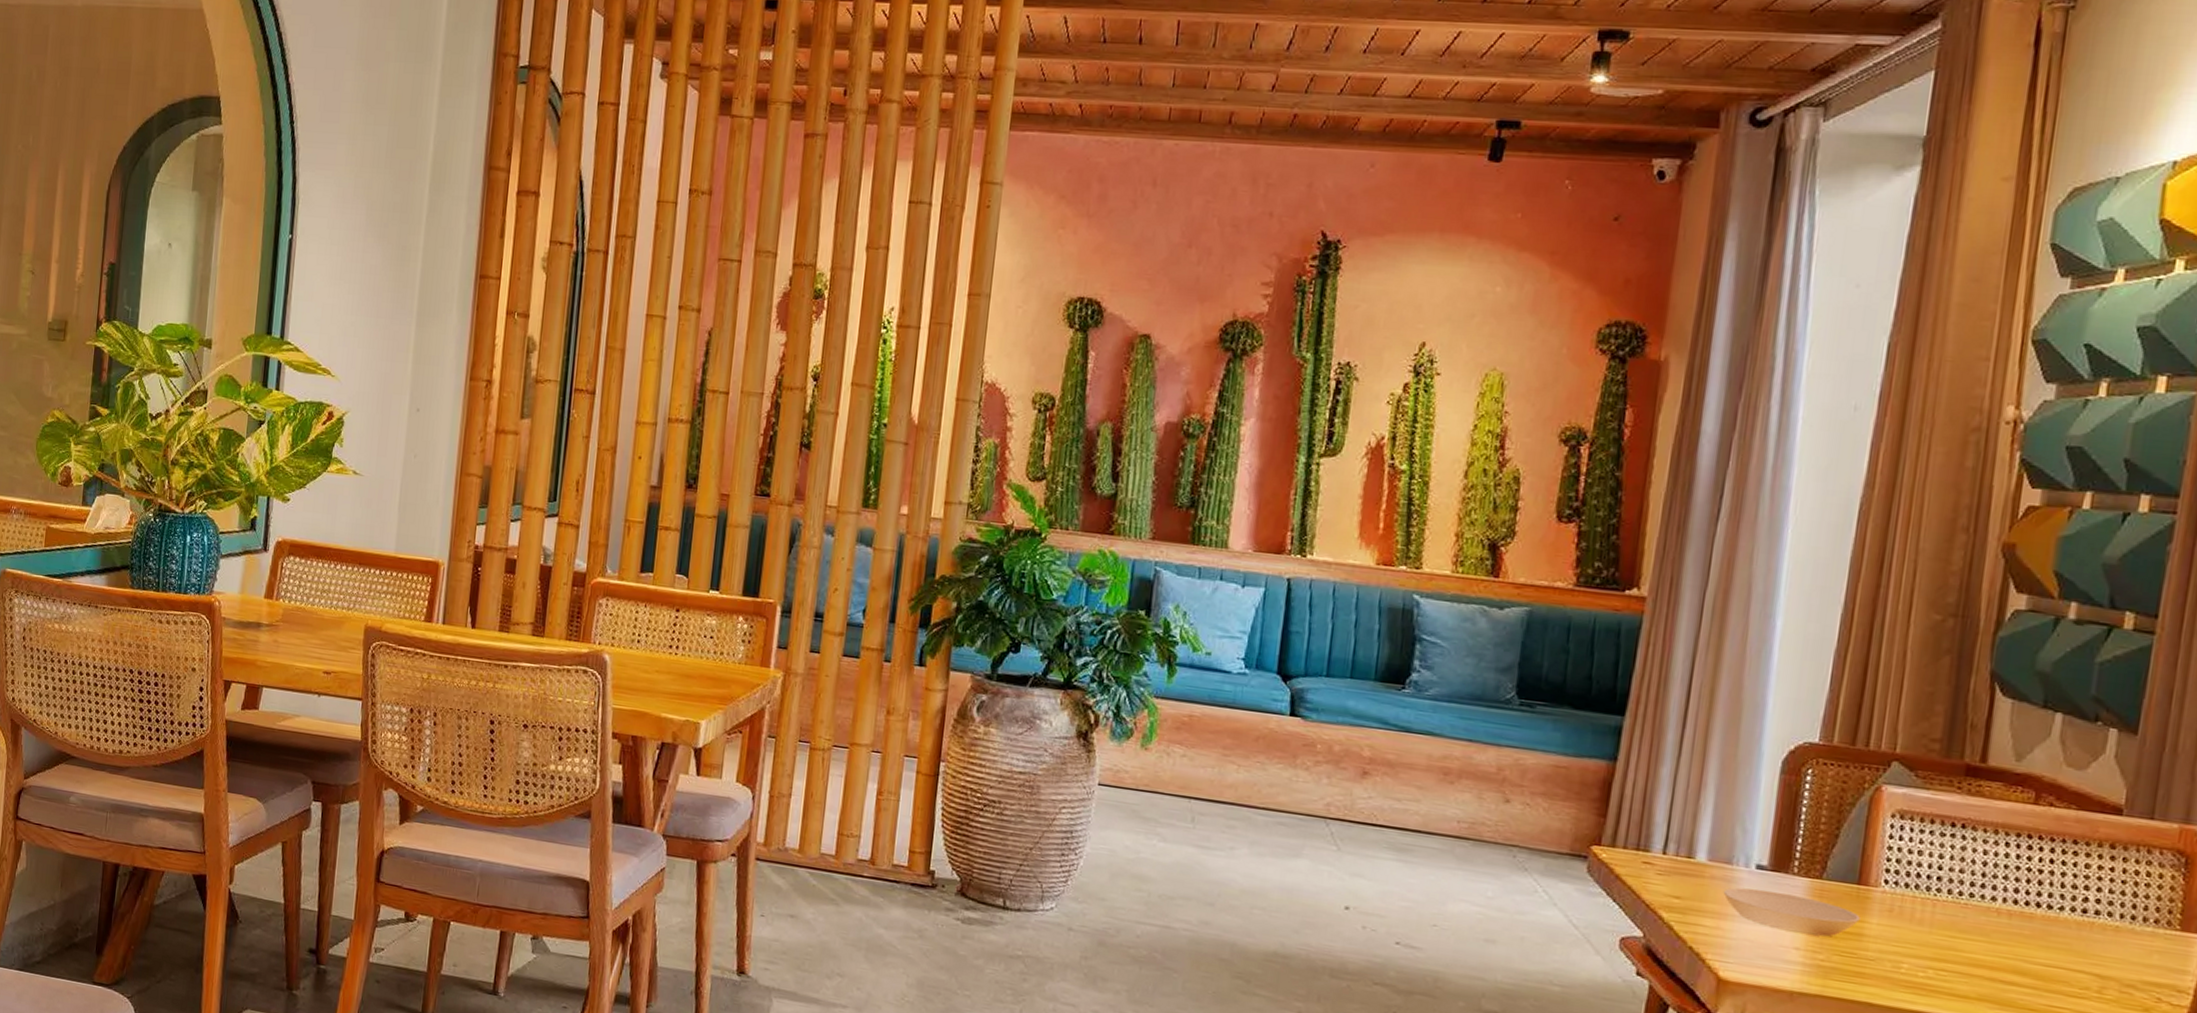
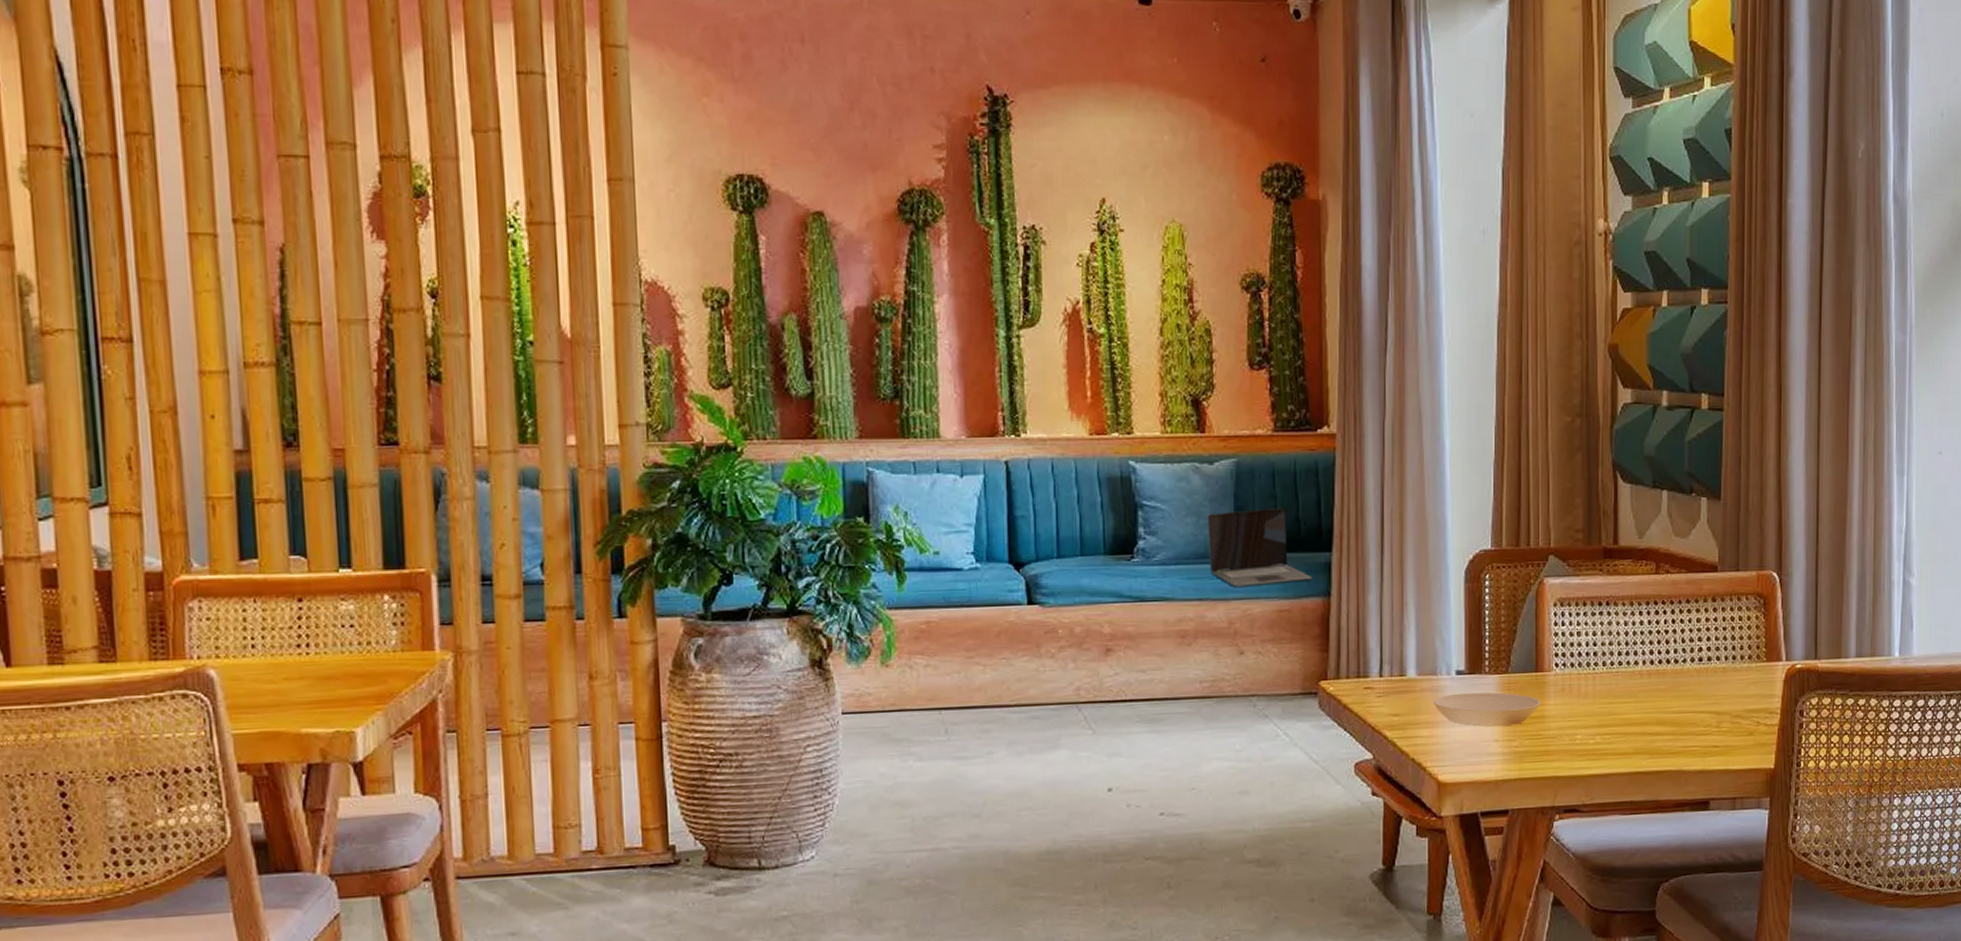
laptop: none [1485,657,1598,742] -> present [1208,508,1312,588]

